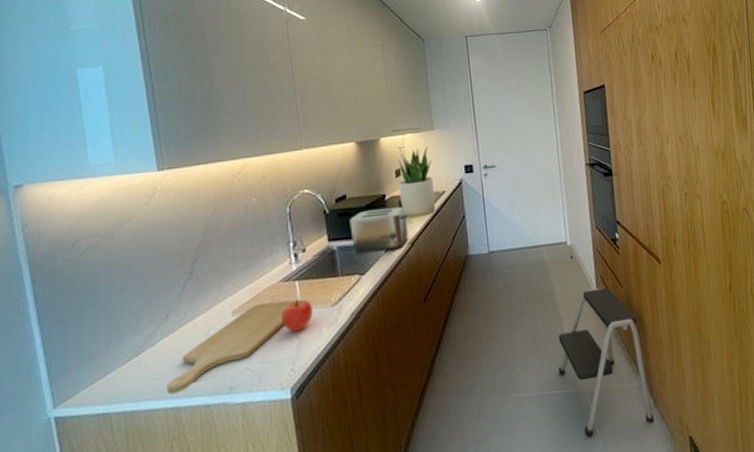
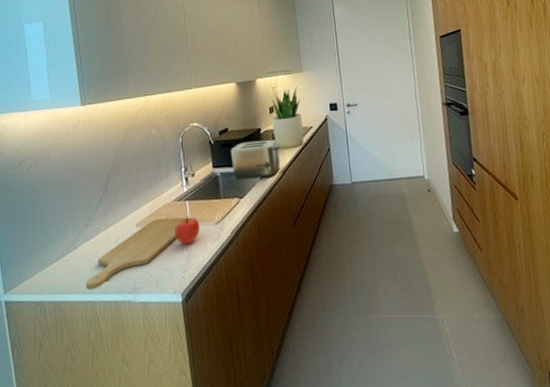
step stool: present [558,287,655,437] -> none [416,221,513,362]

